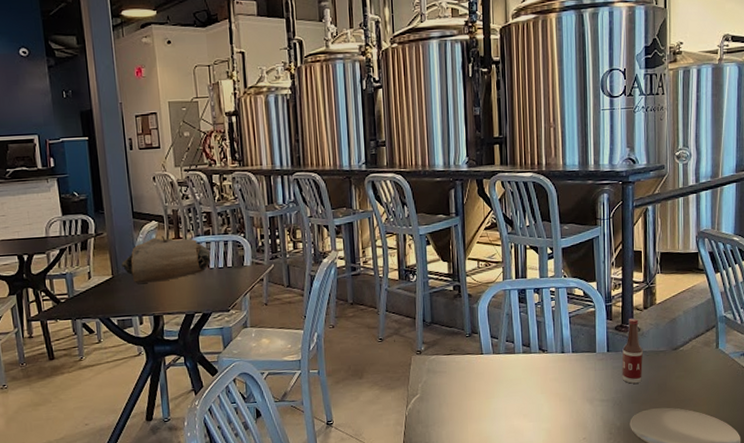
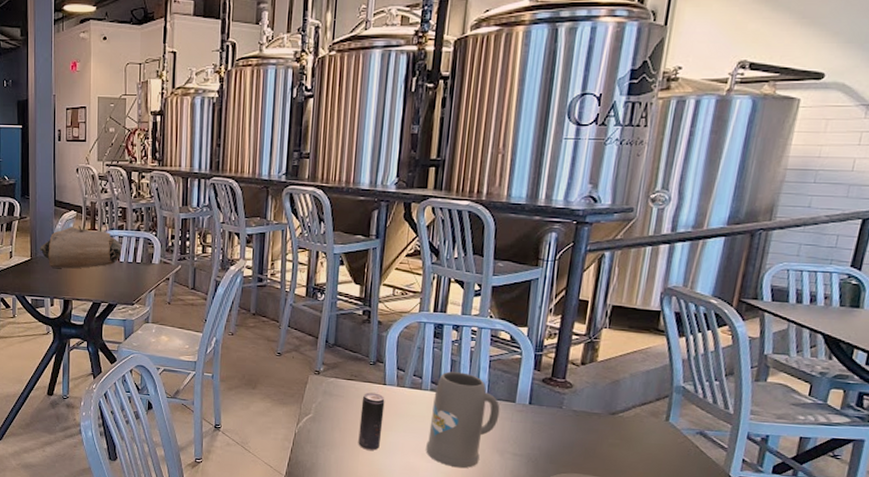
beer can: none [463,363,486,420] -> present [358,392,385,450]
beer mug: none [526,331,584,422] -> present [426,371,500,468]
root beer: present [622,317,644,384] -> none [542,372,574,443]

